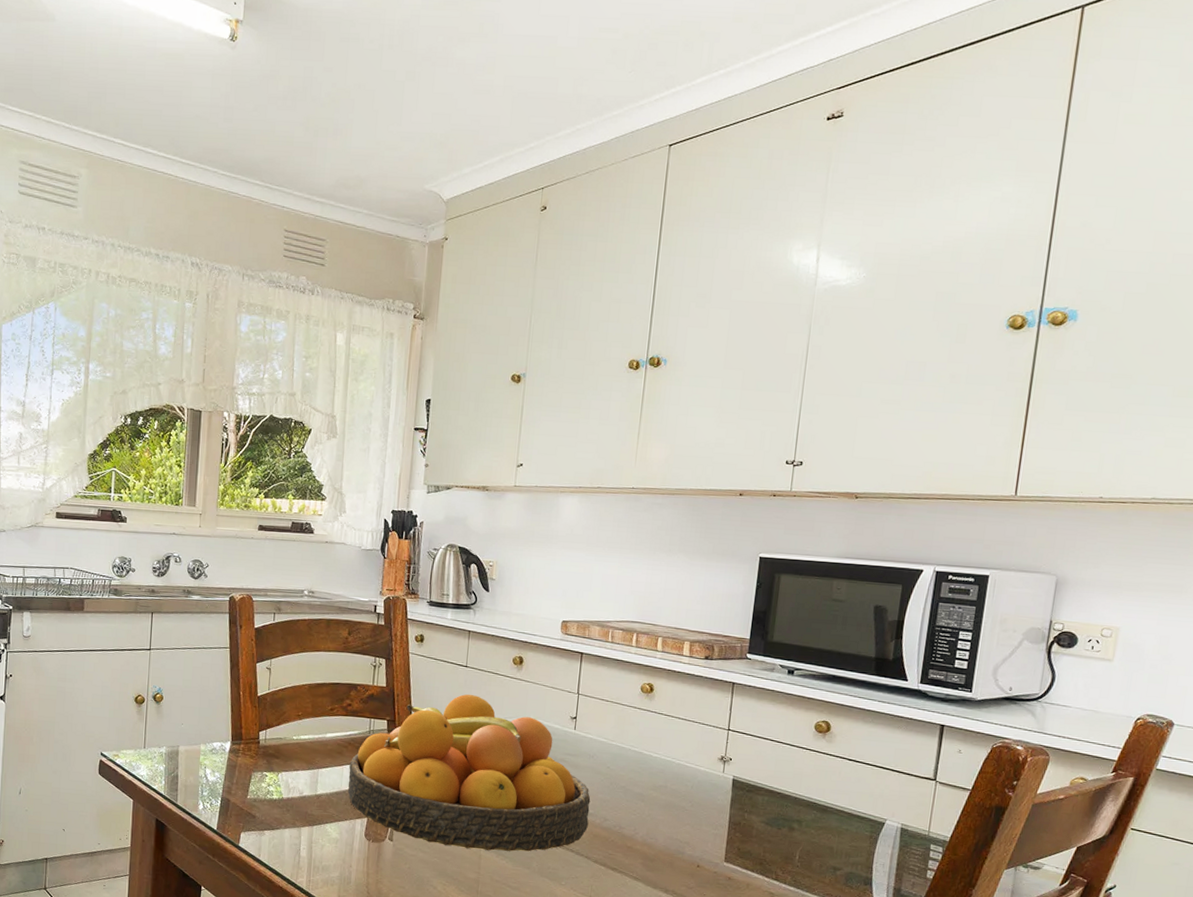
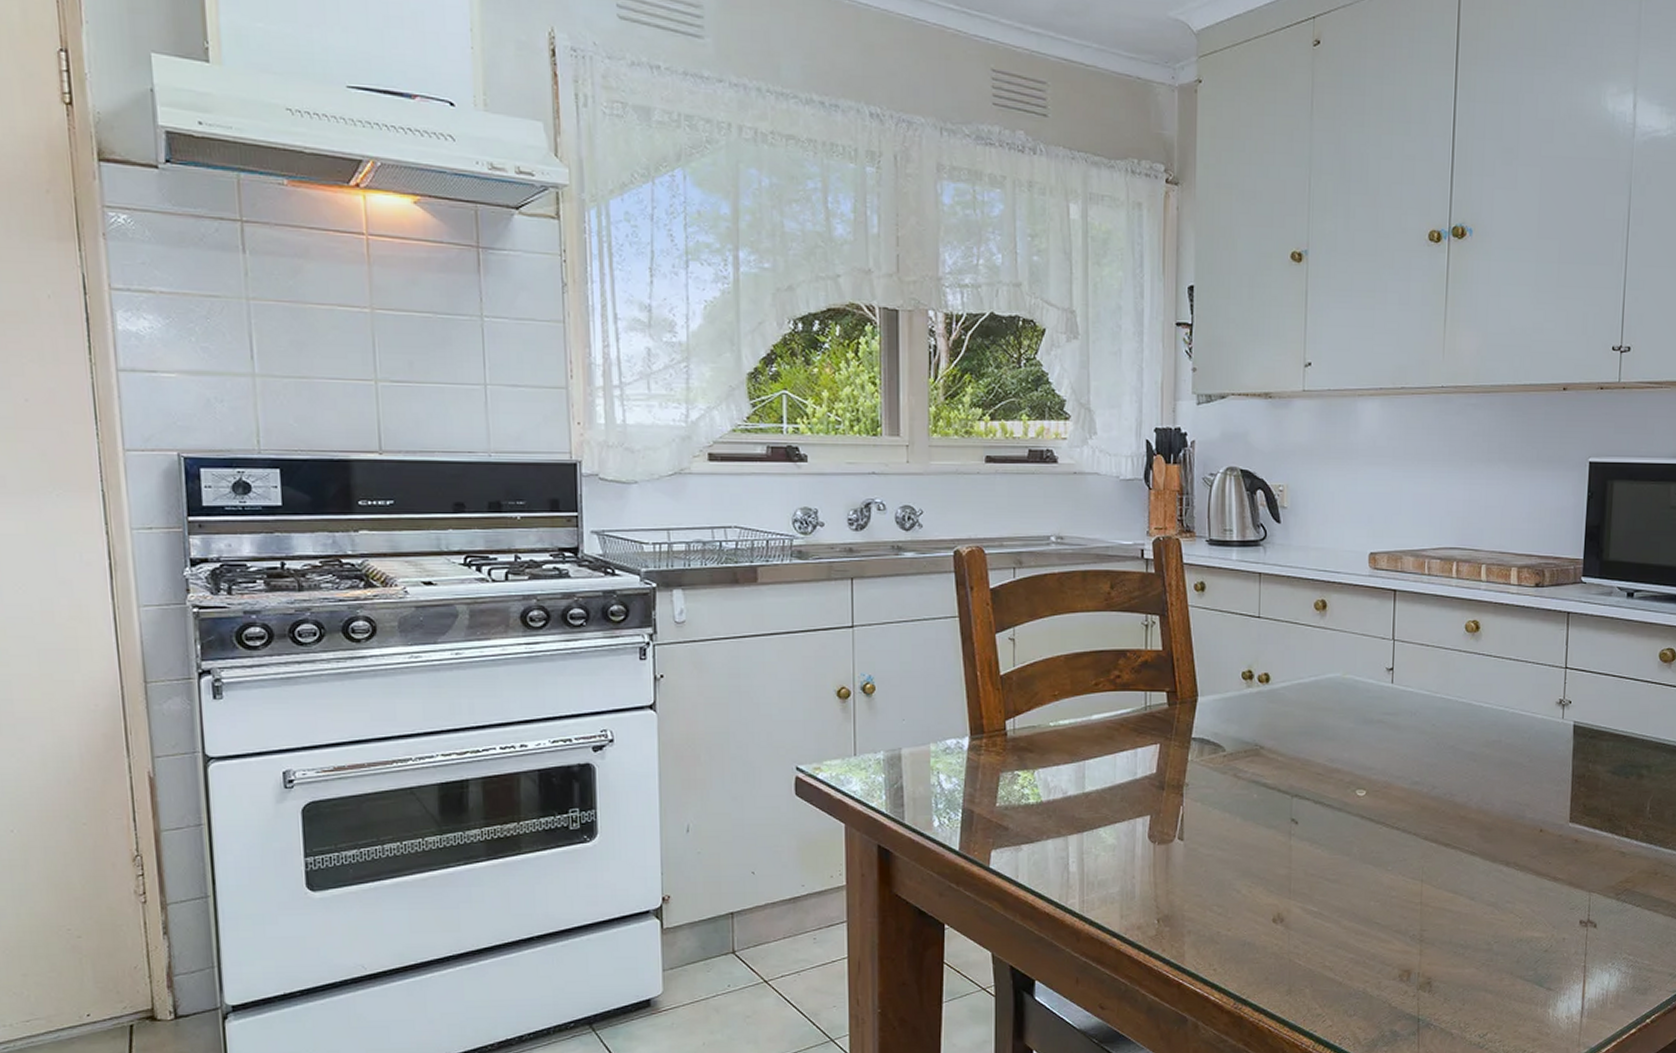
fruit bowl: present [347,694,591,852] -> none [1123,650,1416,839]

